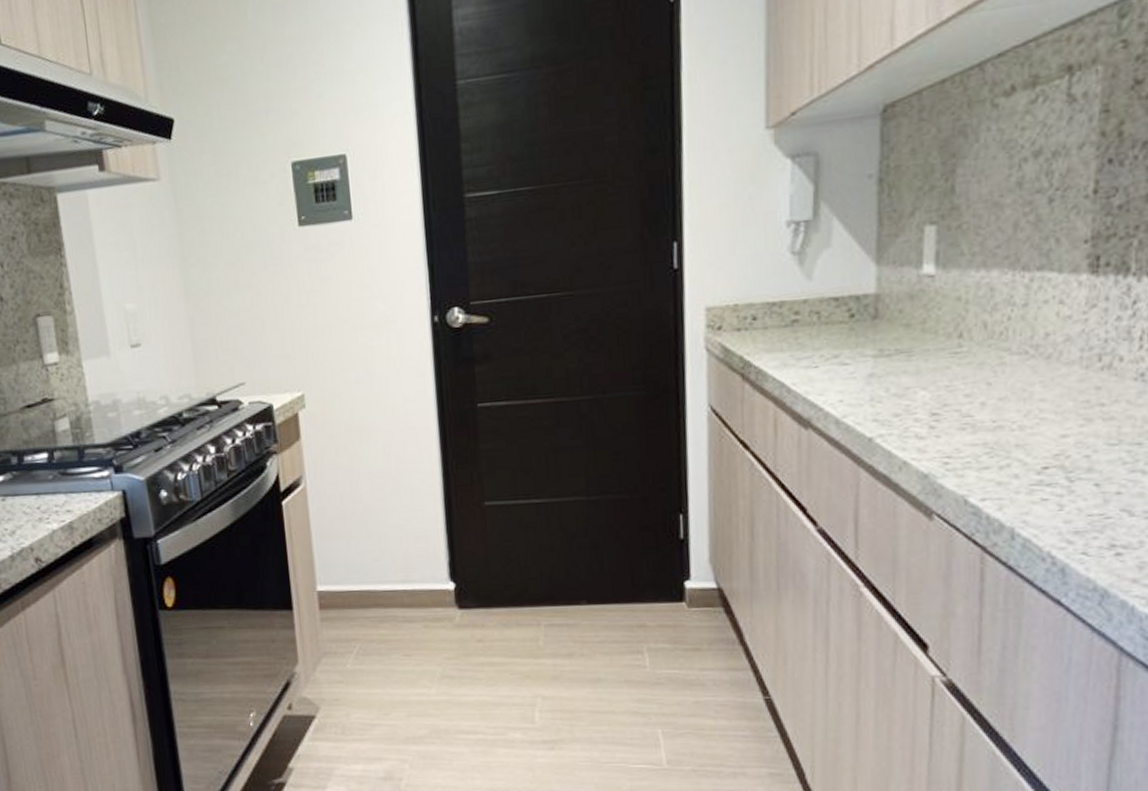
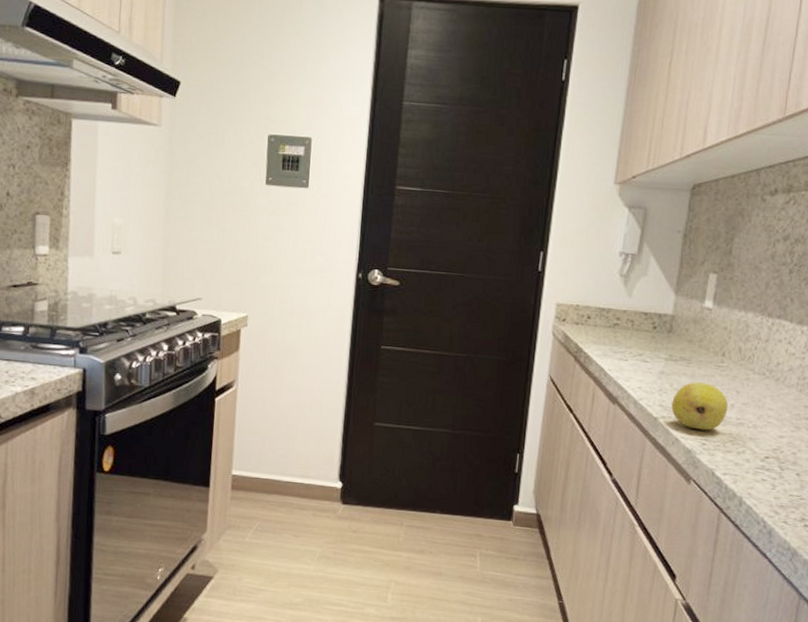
fruit: none [891,379,977,445] -> present [671,382,729,431]

